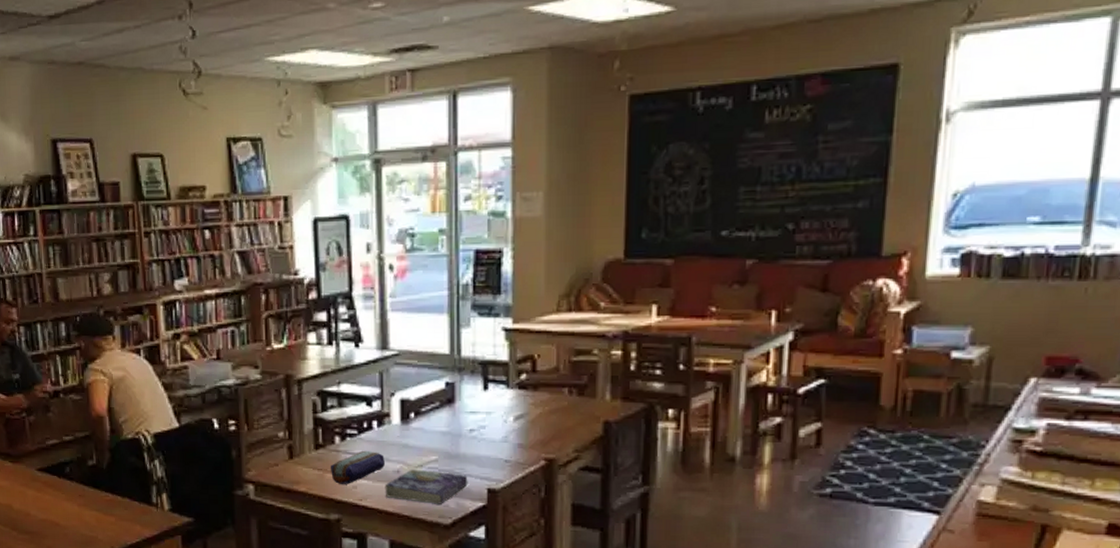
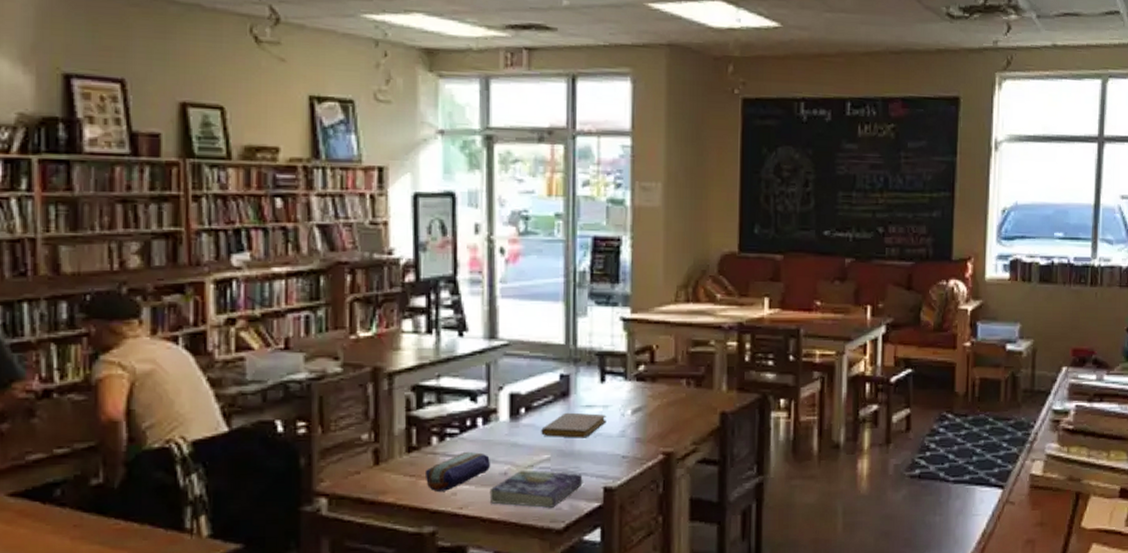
notebook: none [429,418,490,442] -> present [541,412,607,438]

